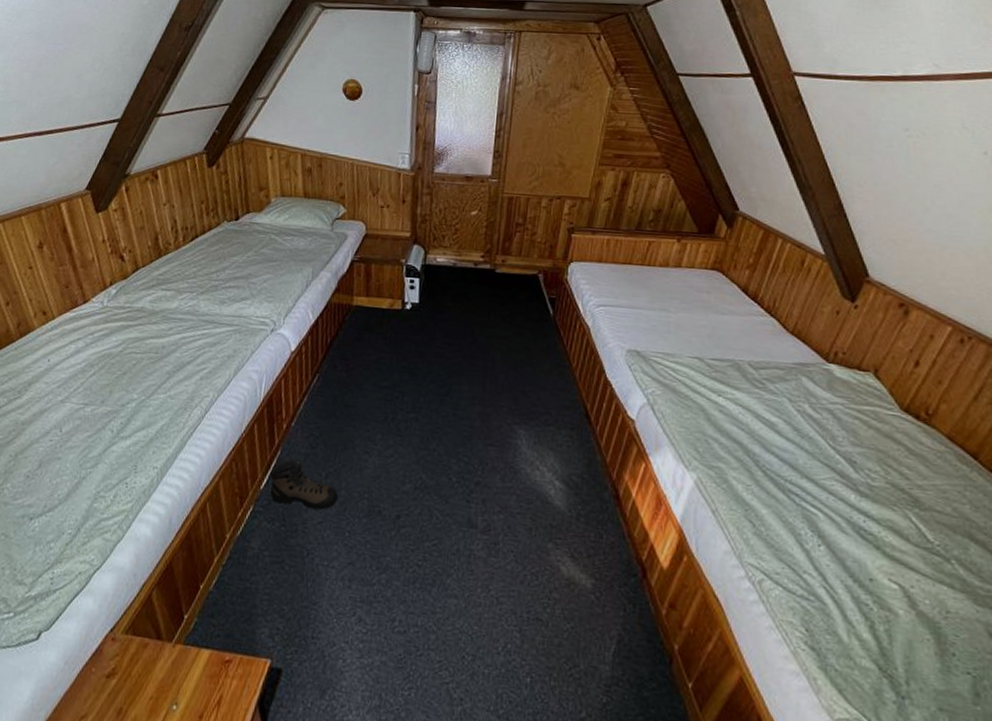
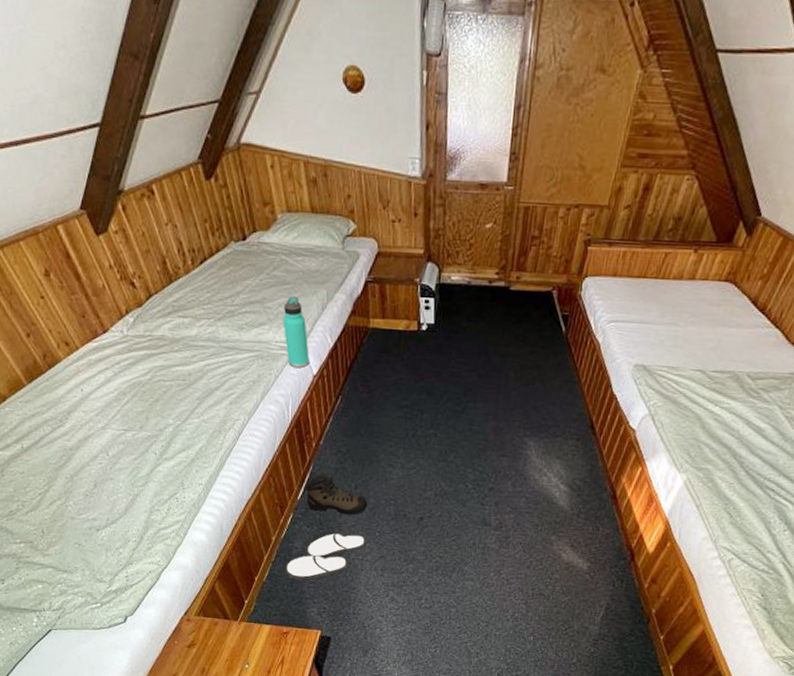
slippers: none [236,530,334,590] -> present [285,532,366,580]
thermos bottle: none [265,273,289,344] -> present [282,296,309,369]

